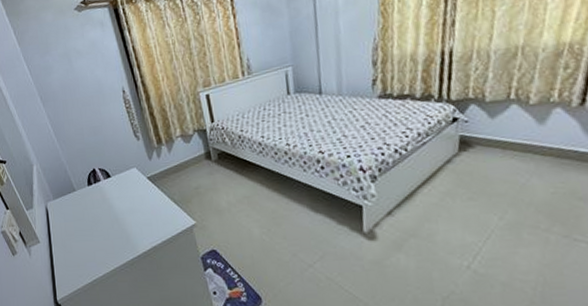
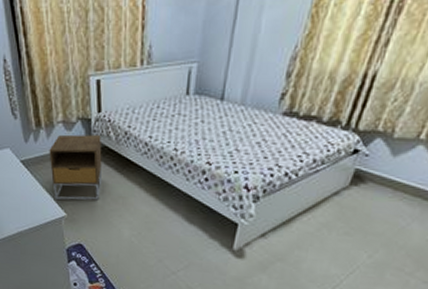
nightstand: none [171,143,225,209] -> present [49,134,103,201]

